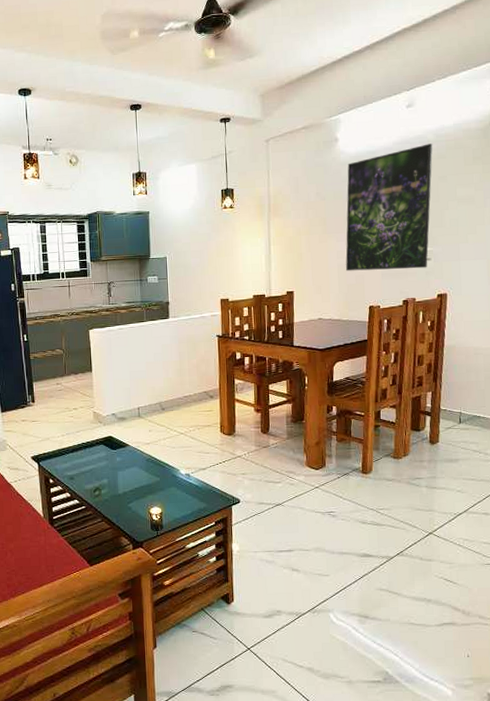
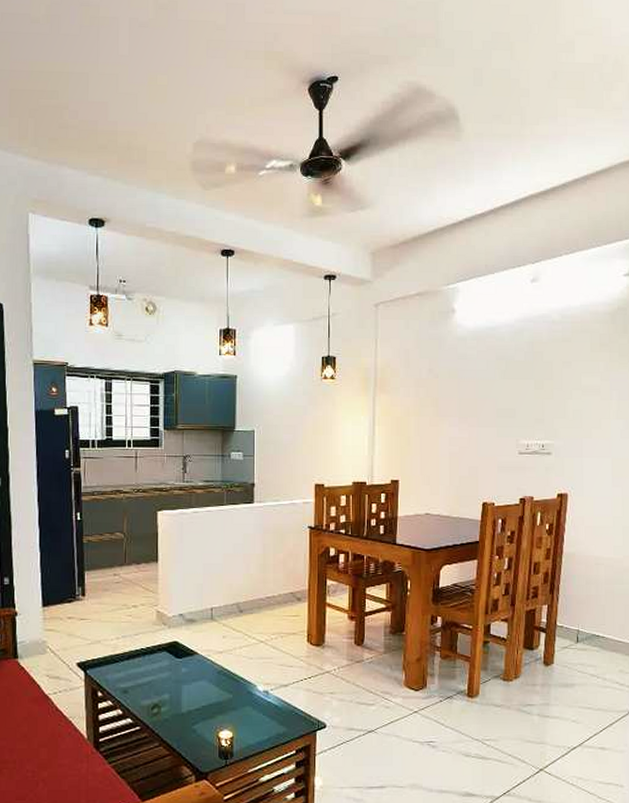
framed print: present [345,143,433,271] -> none [458,324,558,463]

